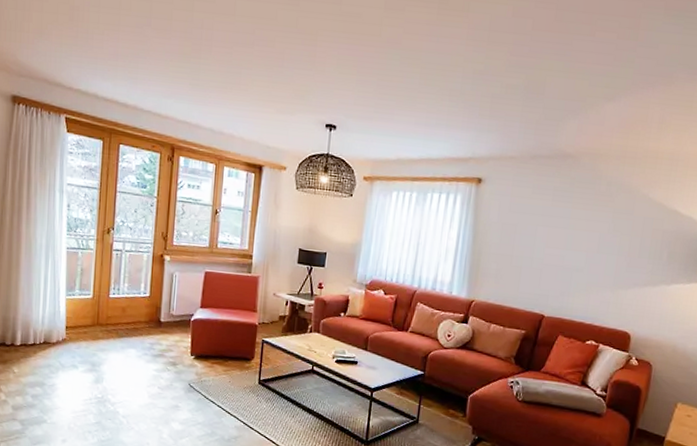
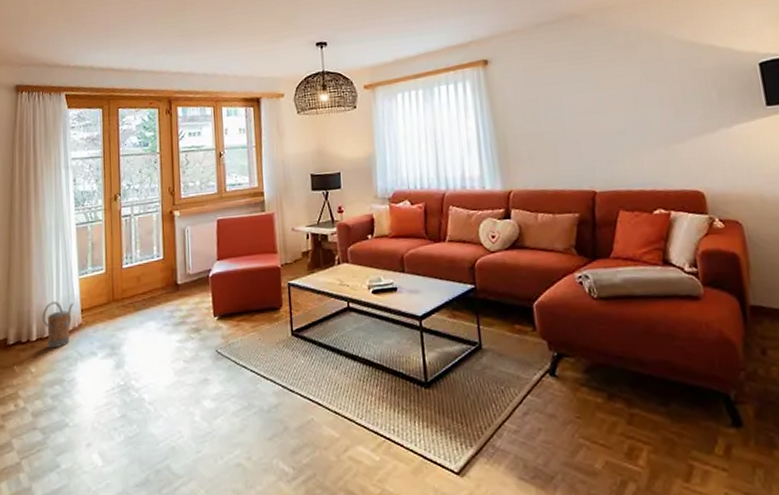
watering can: none [27,314,59,356] -> present [42,302,74,349]

